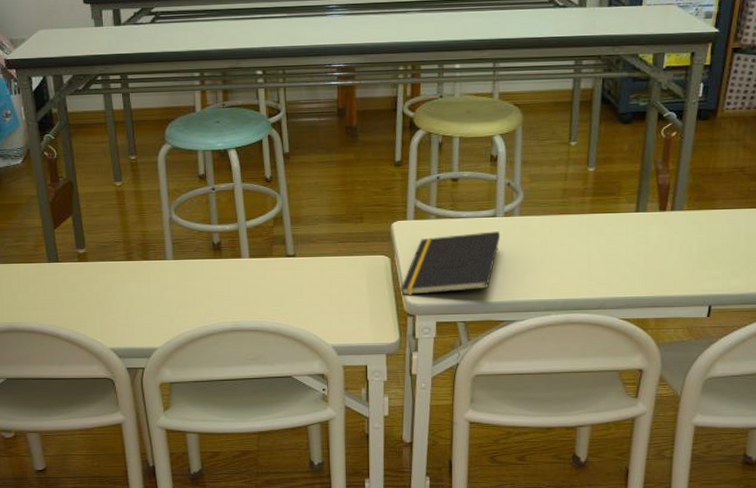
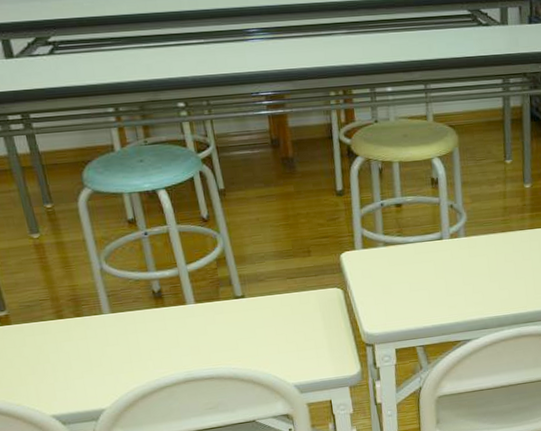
notepad: present [401,231,501,295] -> none [357,253,449,326]

